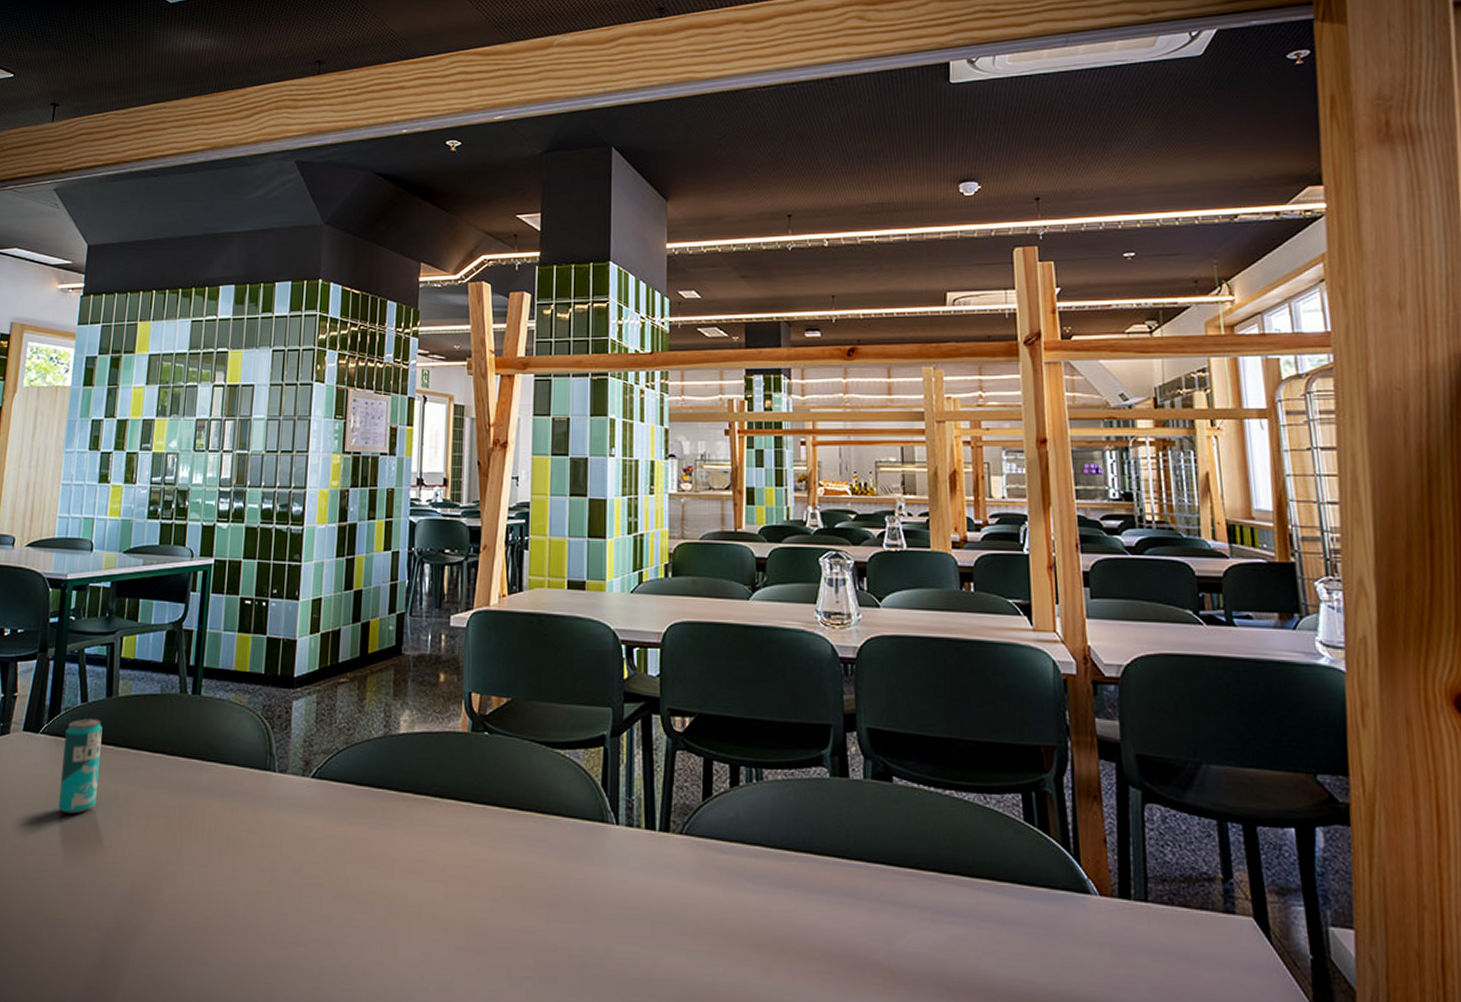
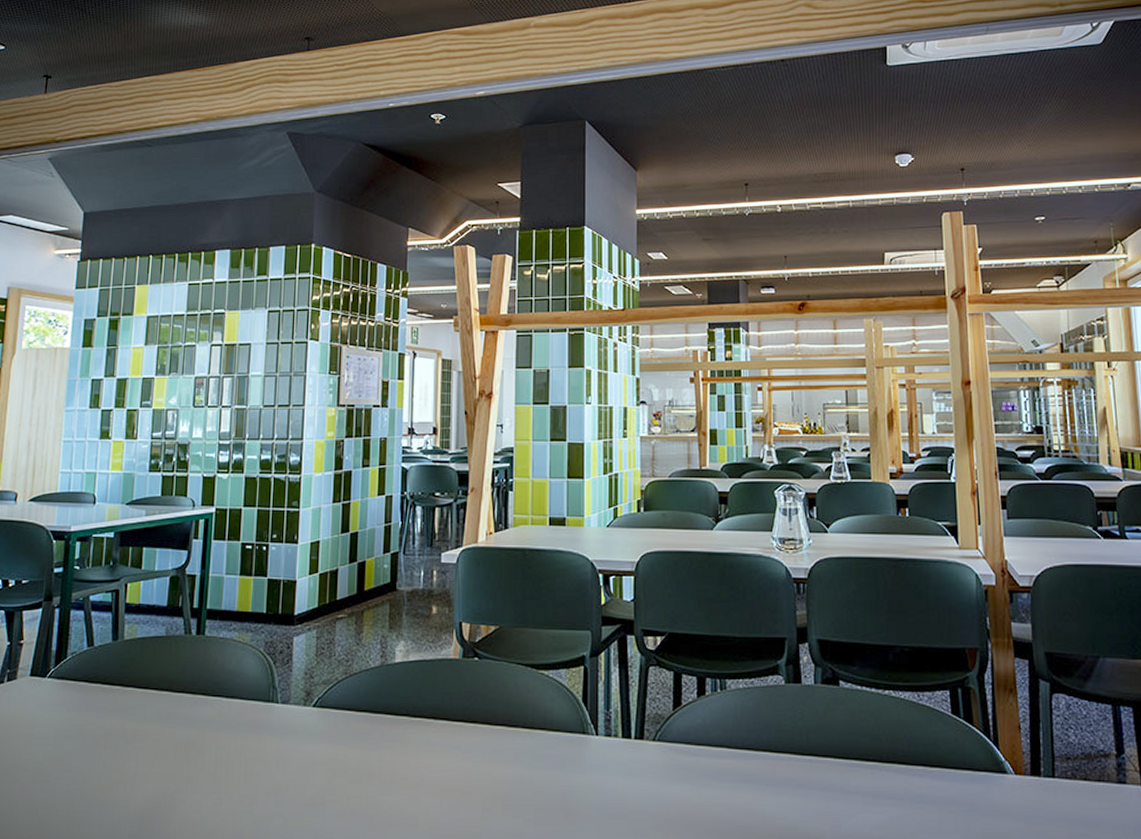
beverage can: present [58,718,103,814] -> none [67,662,109,752]

